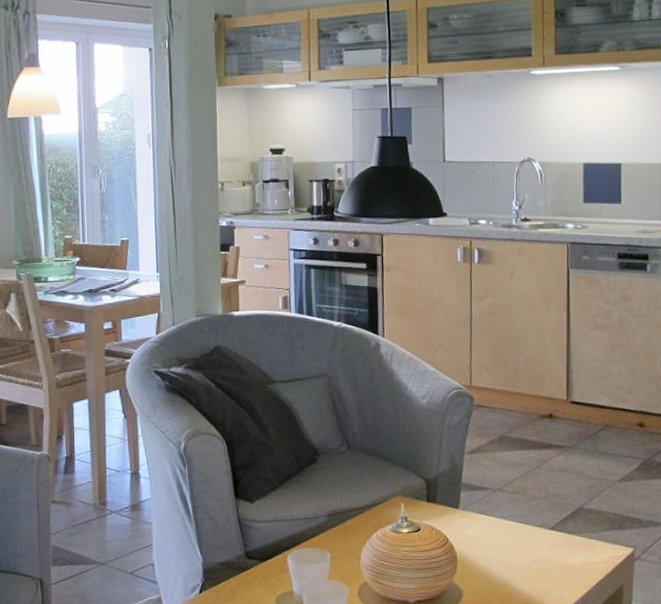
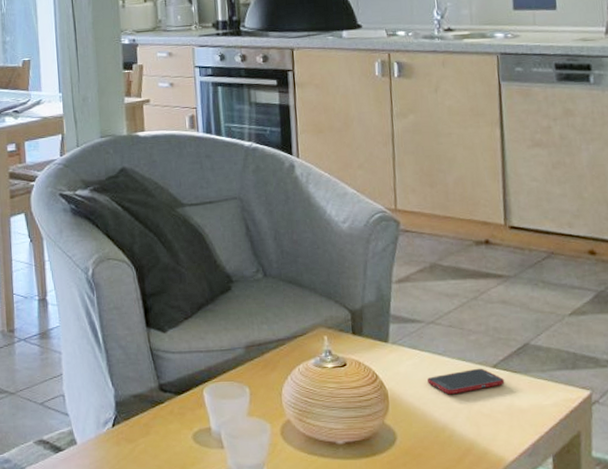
cell phone: none [492,530,561,555] -> present [427,368,505,395]

